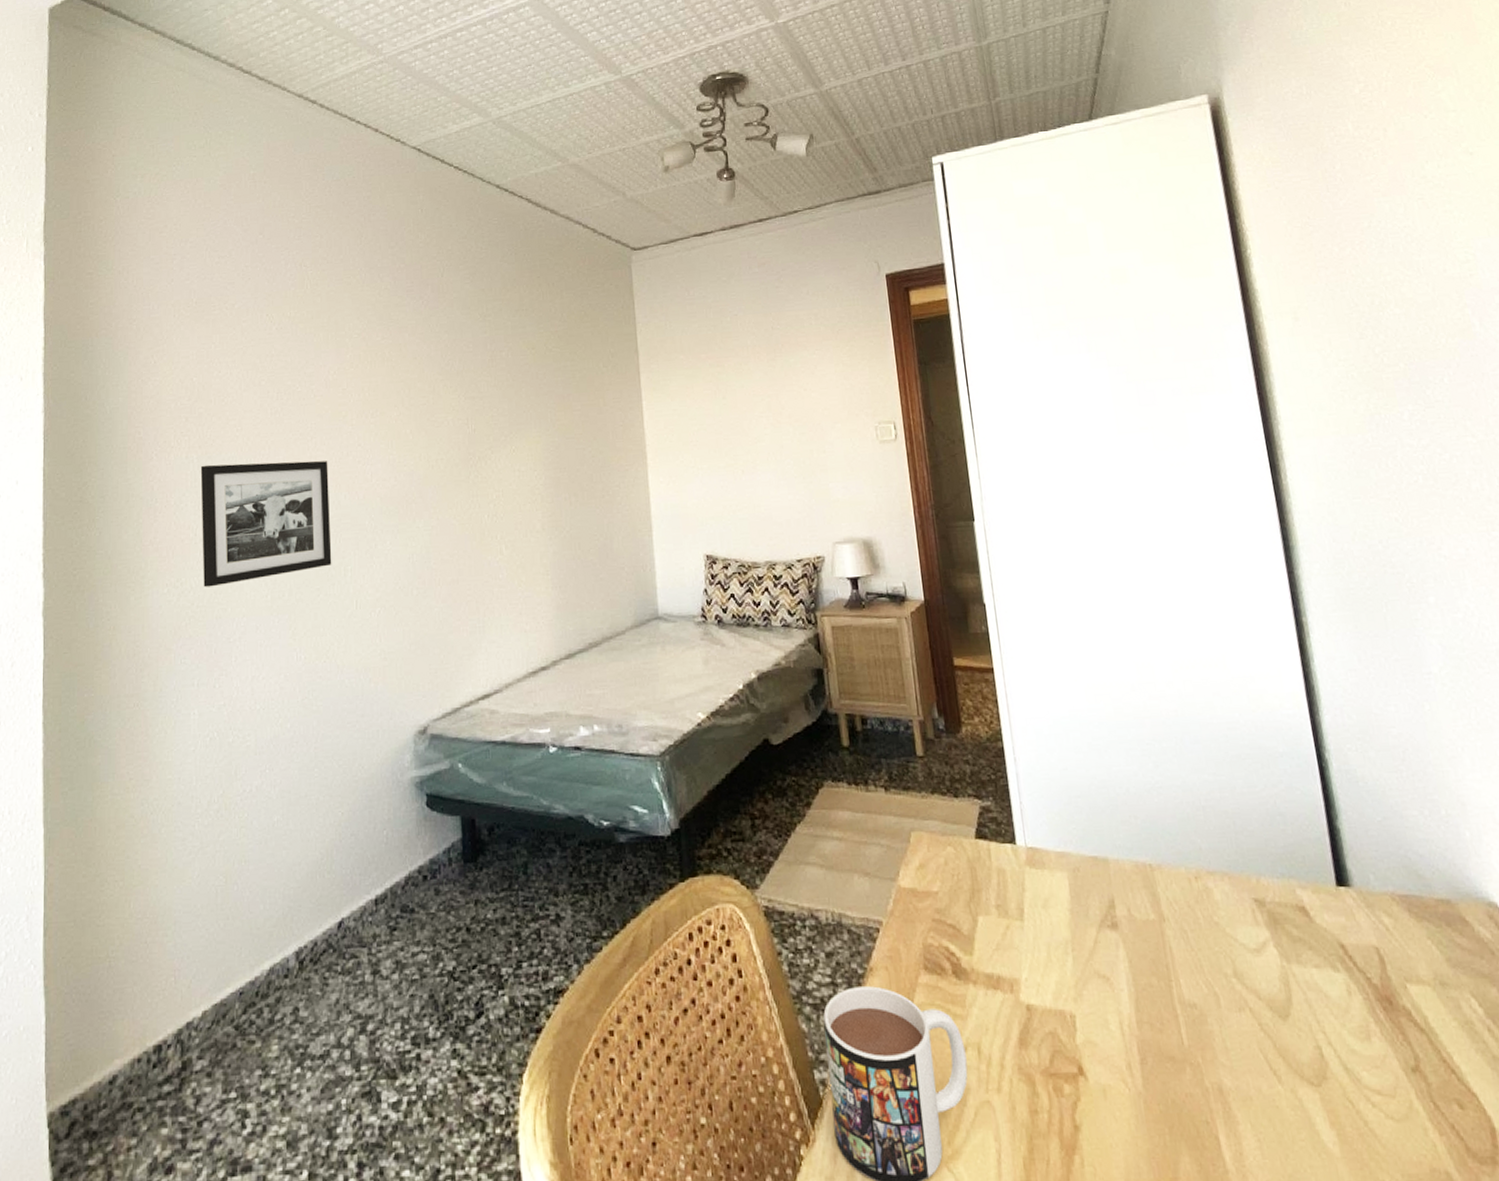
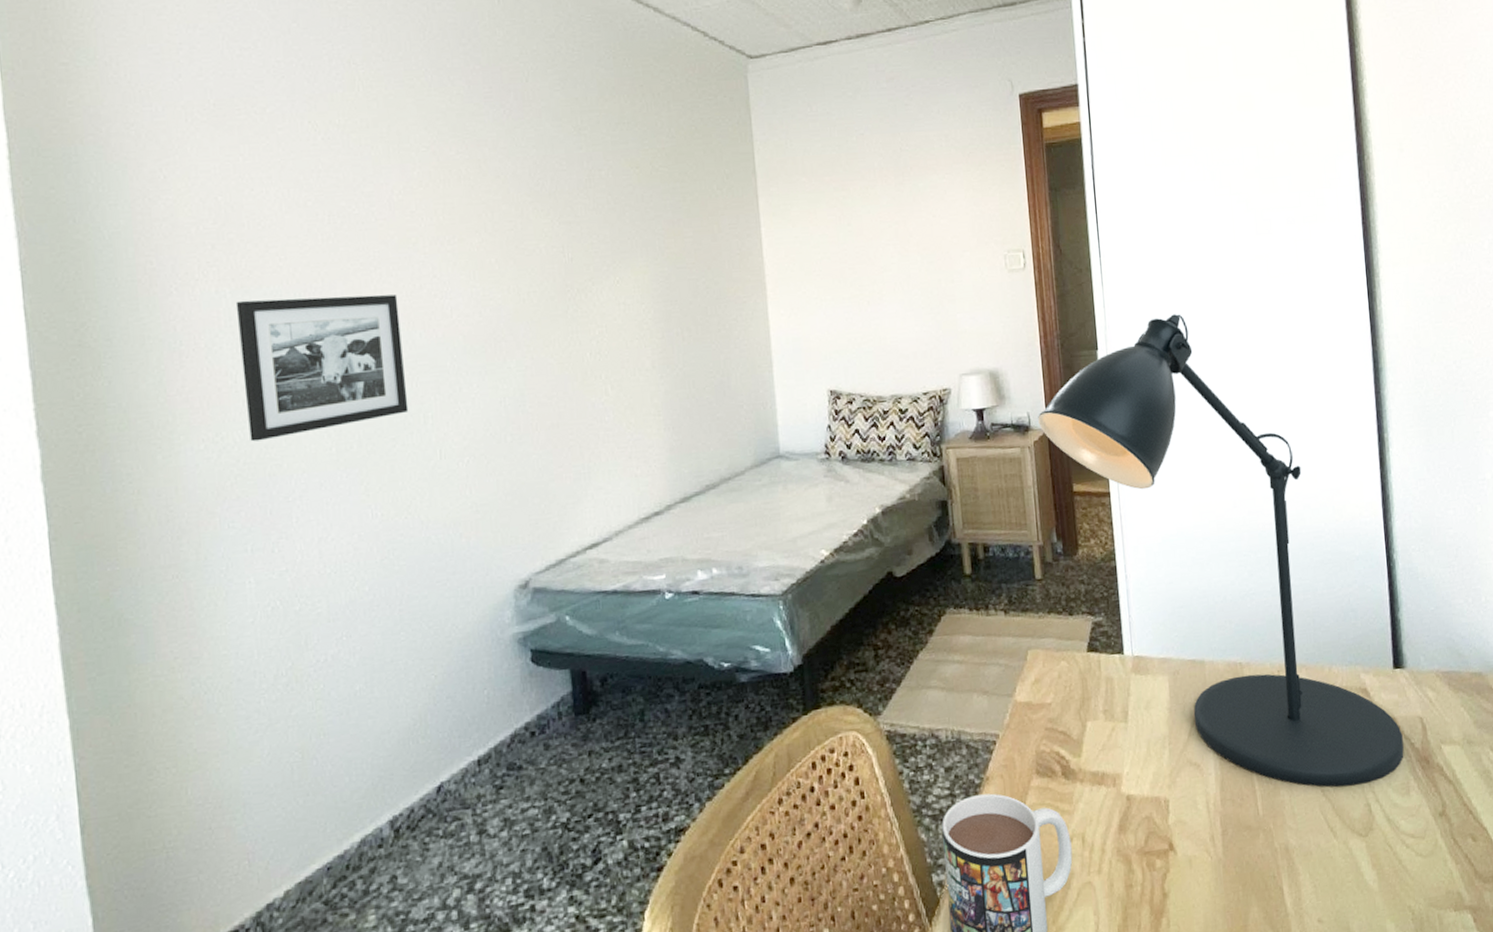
desk lamp: none [914,486,1359,1022] -> present [1038,314,1404,787]

